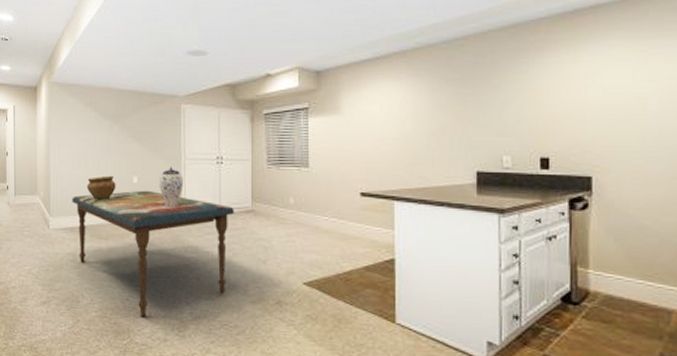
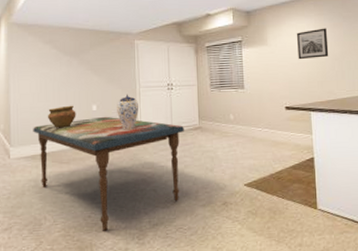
wall art: none [381,93,424,134] -> present [297,28,329,60]

